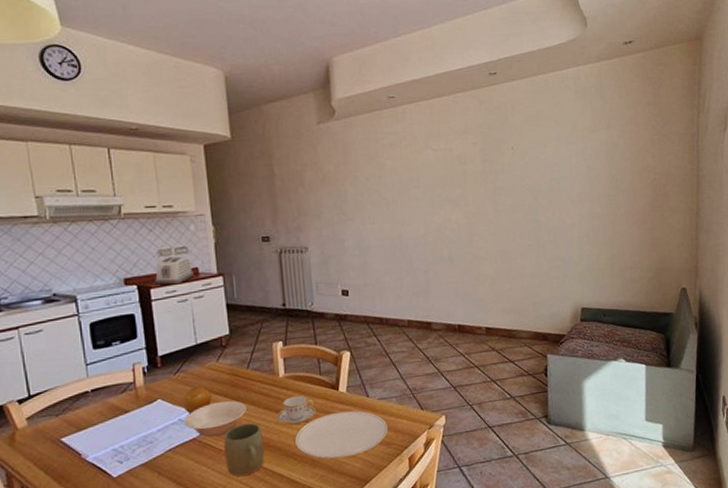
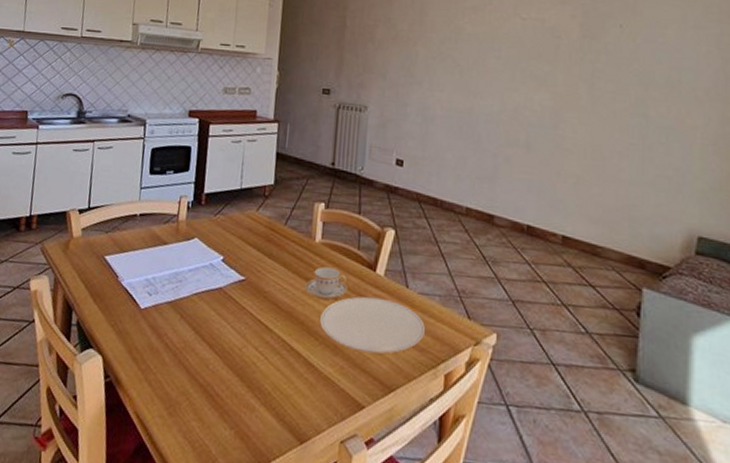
toaster: present [154,256,194,285] -> none [214,95,252,125]
fruit: present [182,386,212,414] -> none [216,233,246,261]
bowl: present [184,400,246,437] -> none [214,254,277,291]
mug: present [224,422,265,477] -> none [245,284,289,344]

